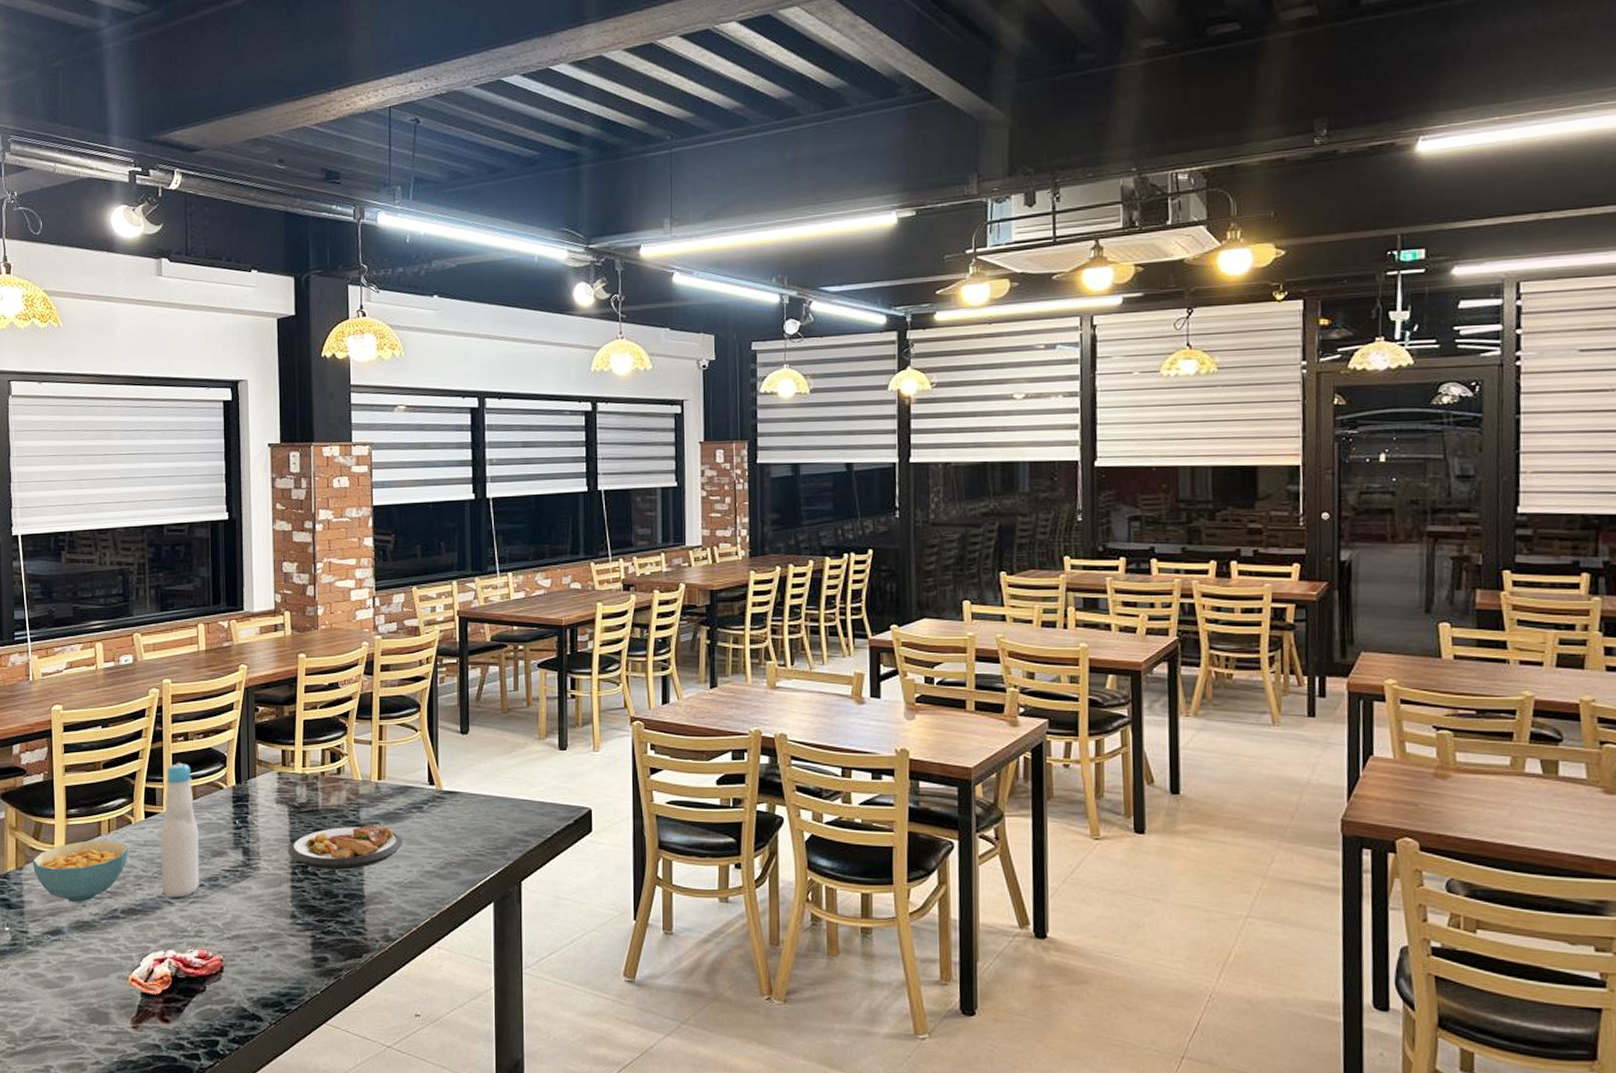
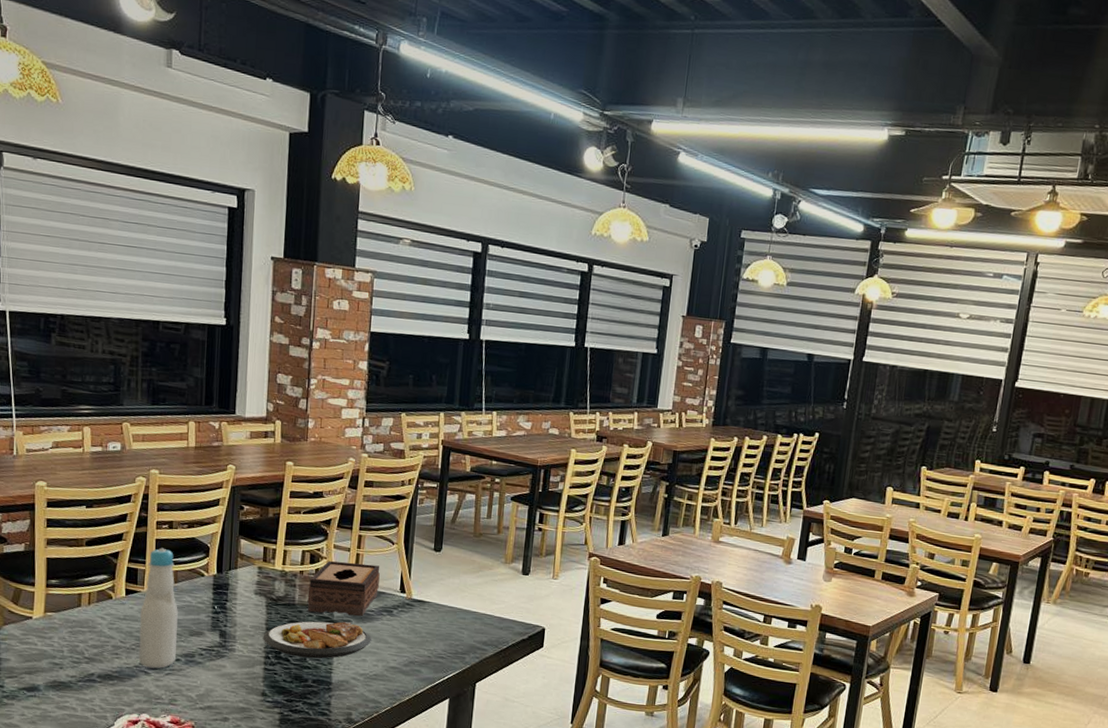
cereal bowl: present [32,840,128,903] -> none [10,610,108,665]
tissue box: none [331,756,405,817] -> present [307,561,380,616]

